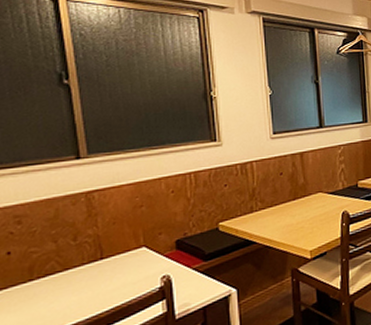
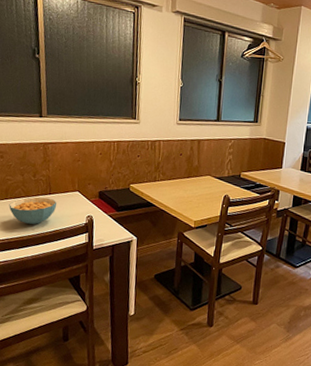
cereal bowl: none [36,264,115,309] -> present [9,197,57,225]

